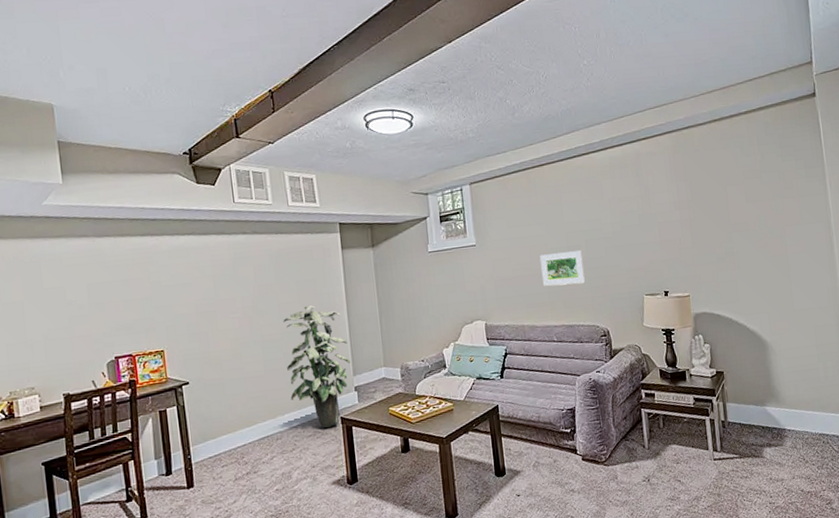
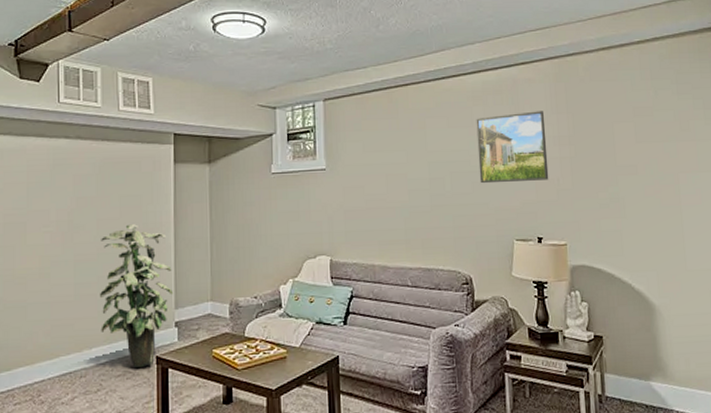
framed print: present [539,251,586,286] -> none [397,184,449,222]
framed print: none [605,180,672,248] -> present [476,111,549,184]

